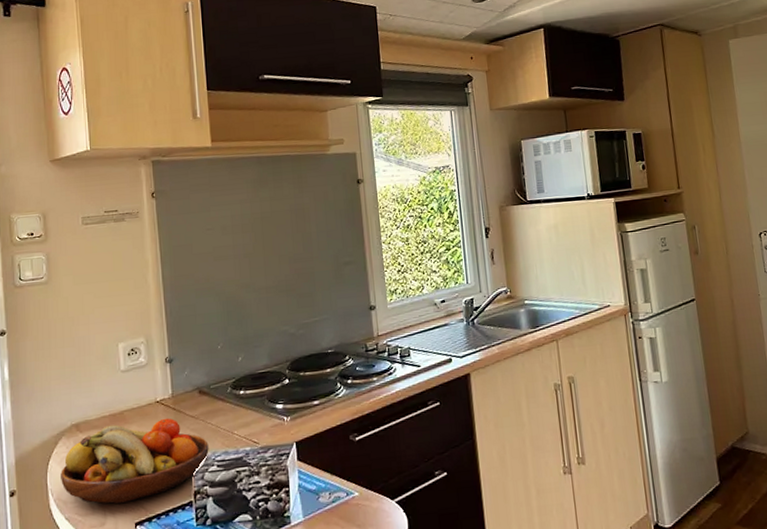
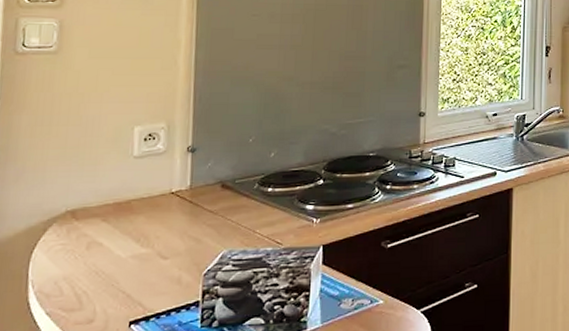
fruit bowl: present [61,418,209,504] -> none [45,211,226,299]

